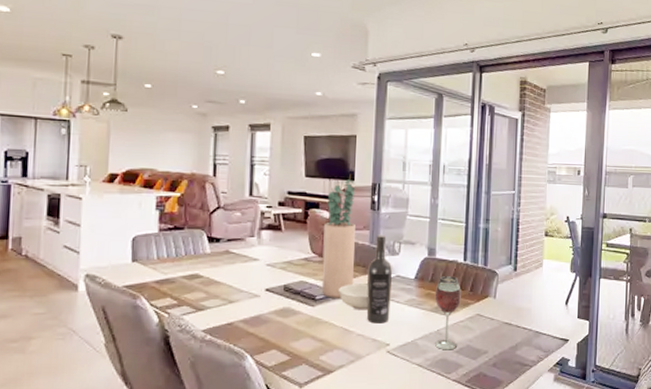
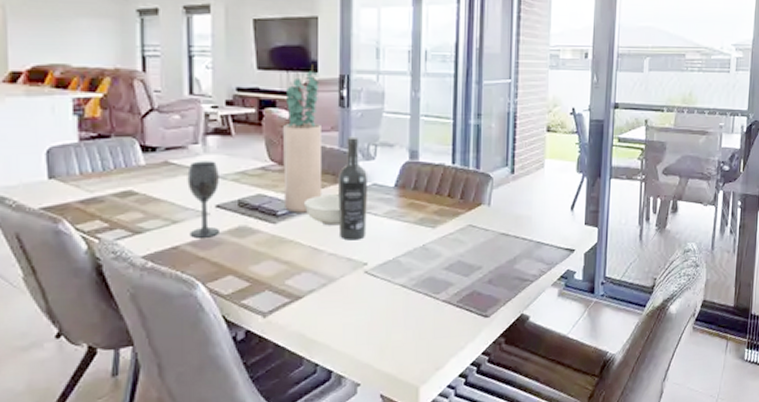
wine glass: none [242,251,270,316] -> present [187,161,219,238]
wineglass: present [434,276,461,350] -> none [419,182,450,268]

